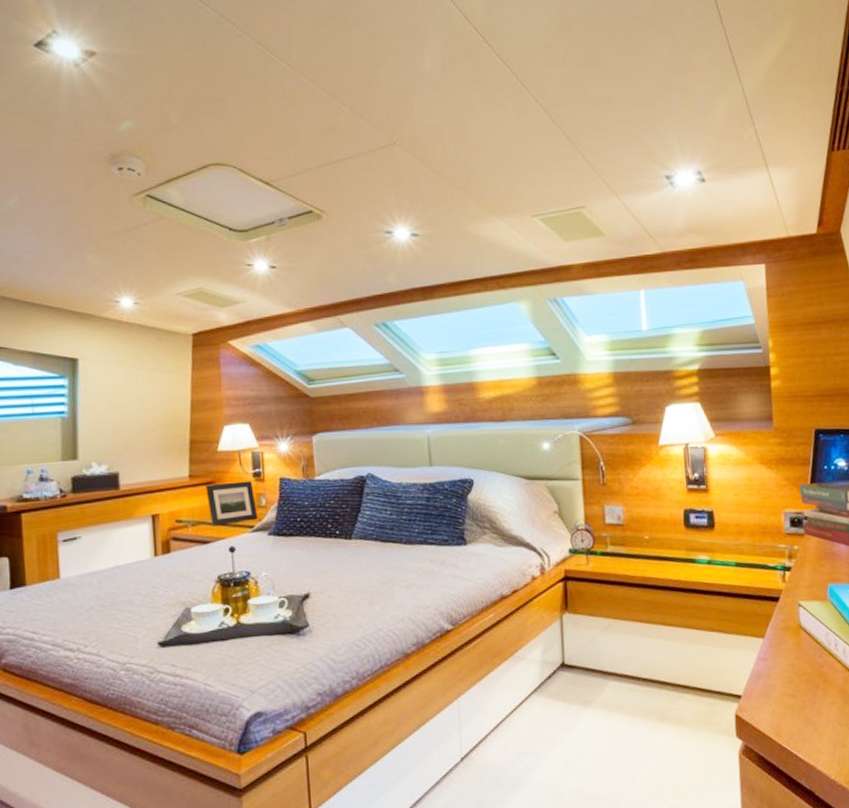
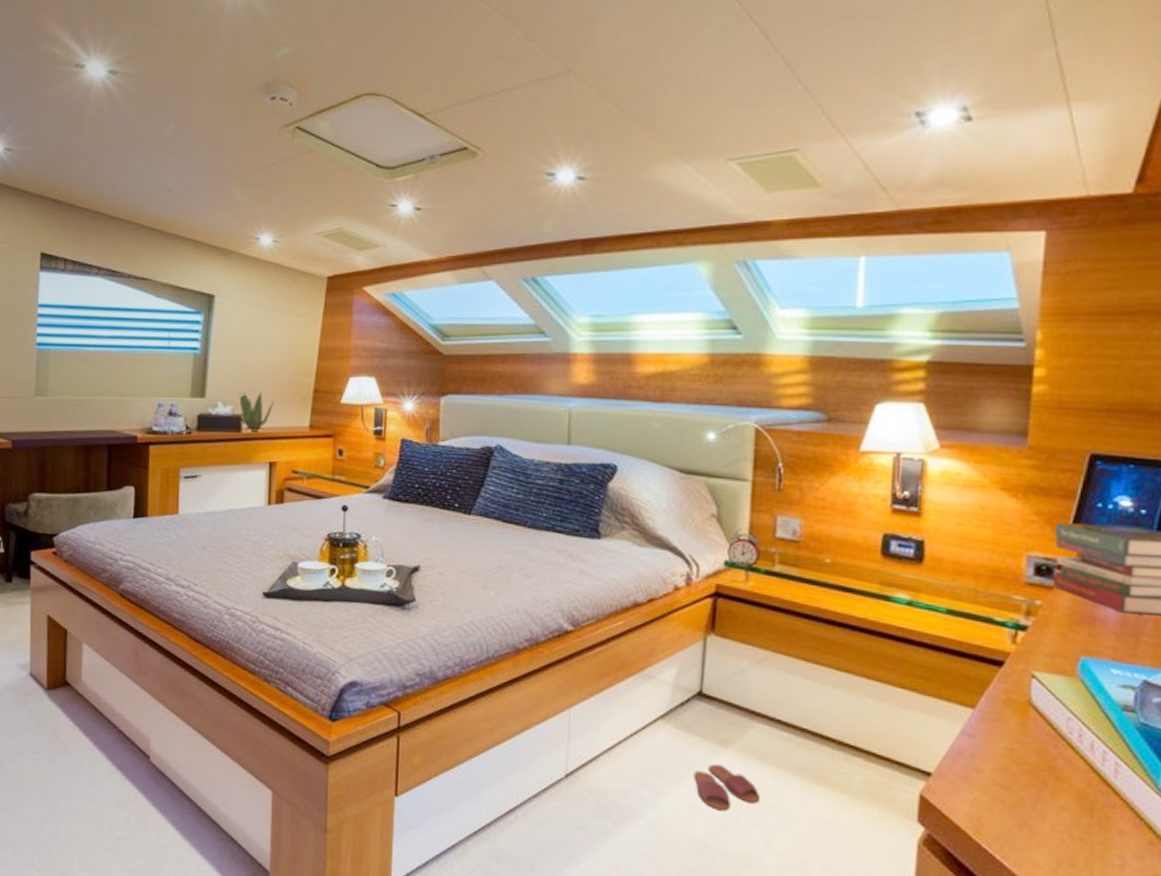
plant: none [114,448,152,488] -> present [239,392,275,432]
picture frame: present [206,481,259,526] -> none [325,437,375,482]
slippers: none [566,721,619,762] -> present [693,763,759,811]

